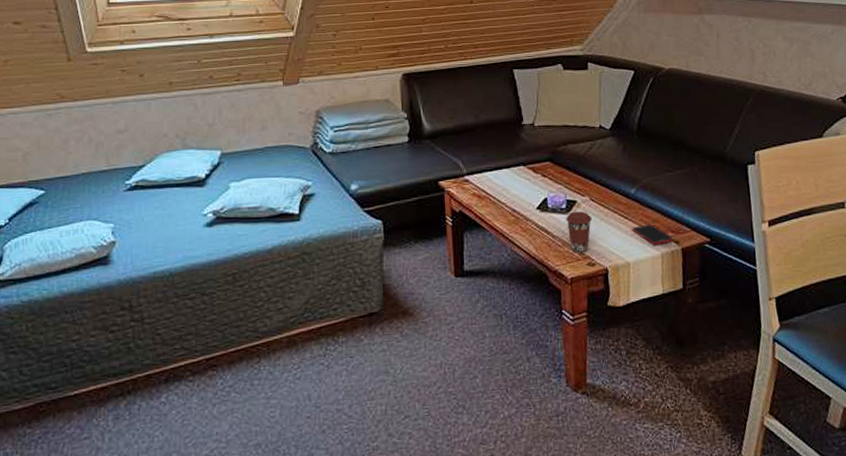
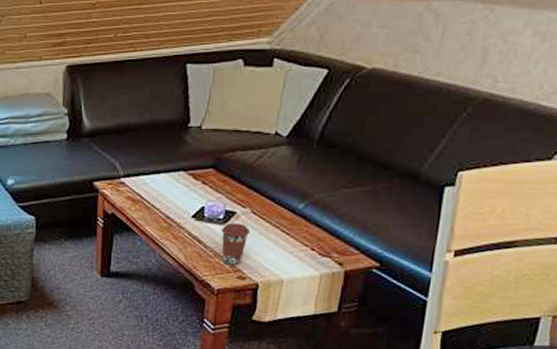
cell phone: present [632,224,674,245] -> none [292,243,338,265]

